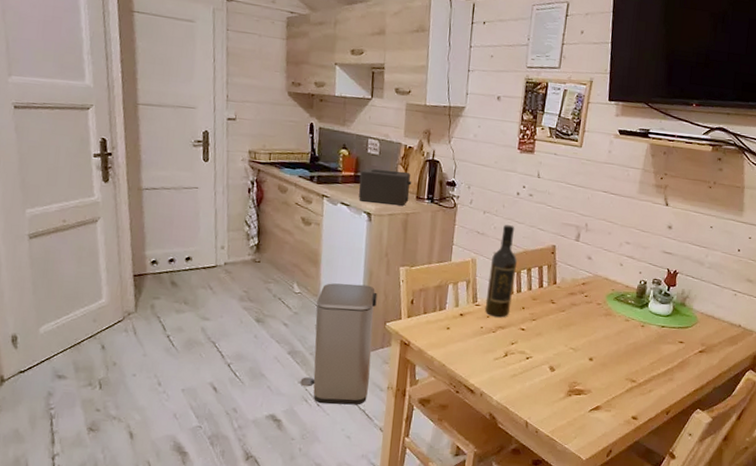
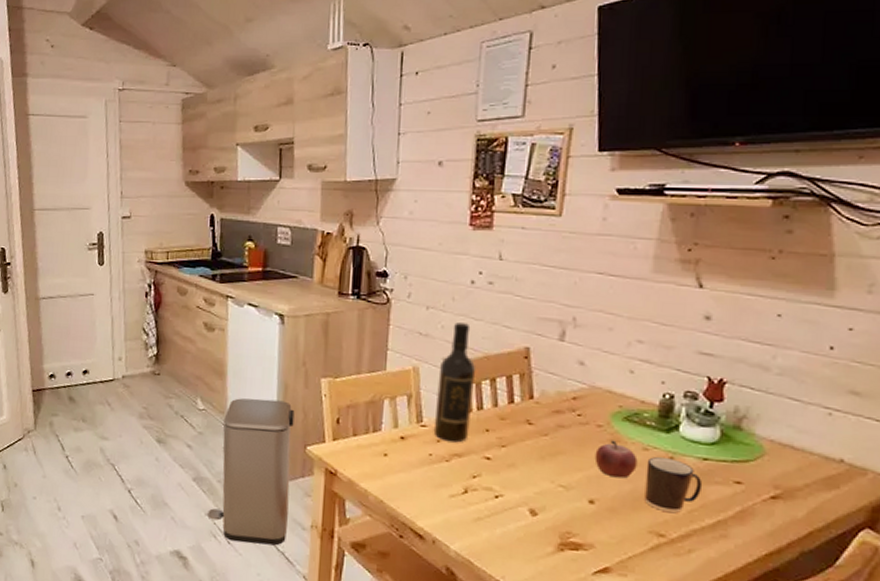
toaster: present [358,167,412,206] -> none [268,261,332,305]
fruit: none [594,314,622,342] -> present [594,440,638,478]
mug: none [624,325,660,365] -> present [644,456,703,513]

